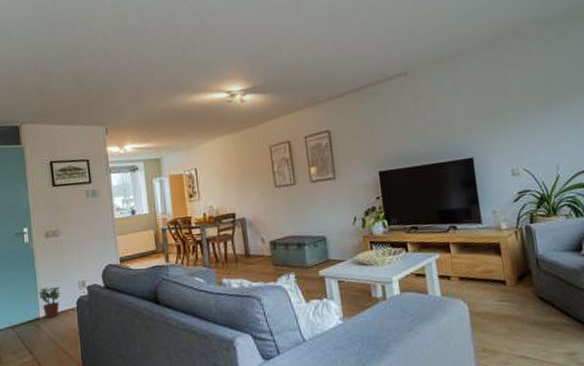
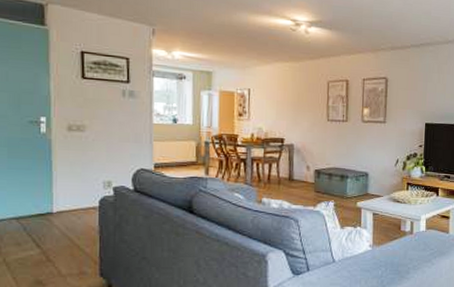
potted plant: present [39,286,61,319] -> none [54,182,81,214]

